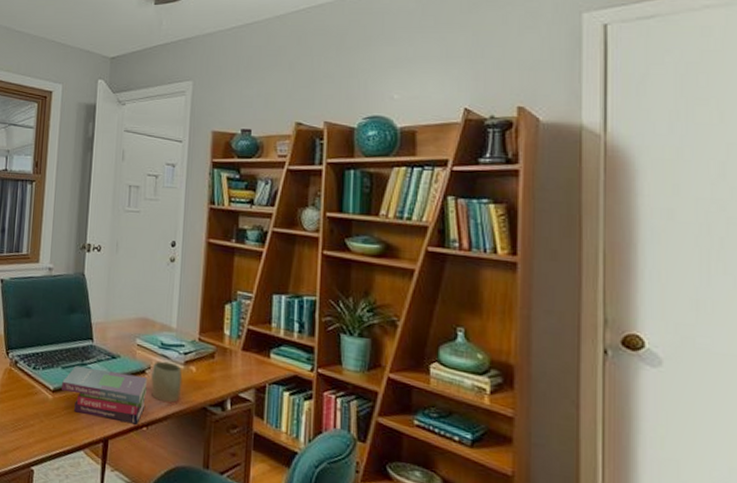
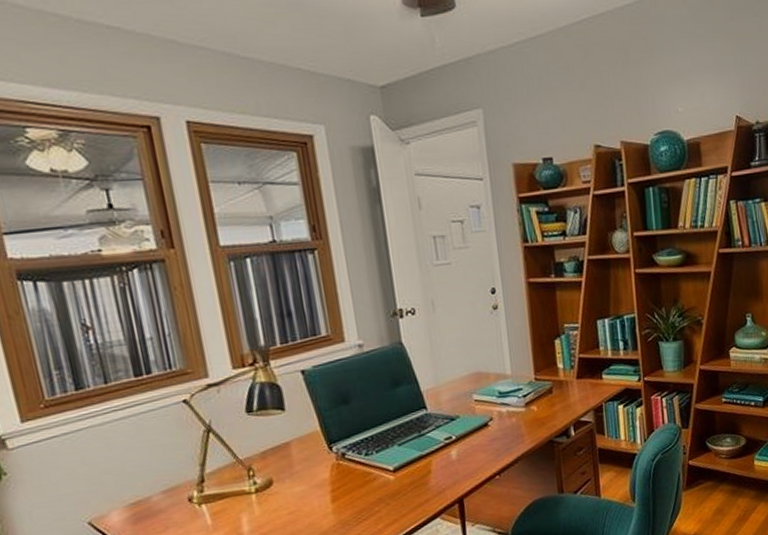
books: present [62,365,147,425] -> none [402,429,495,484]
mug: present [151,361,183,403] -> none [494,408,527,448]

